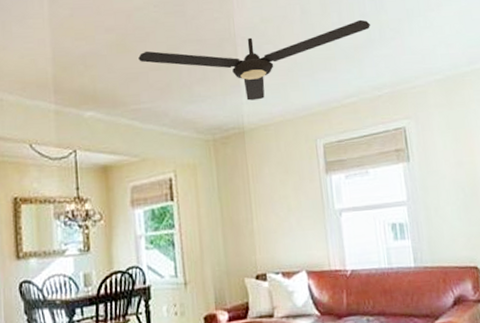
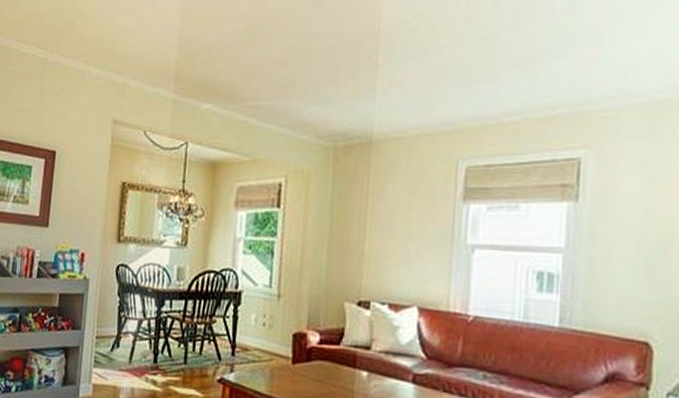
ceiling fan: present [138,19,370,101] -> none [266,20,557,108]

